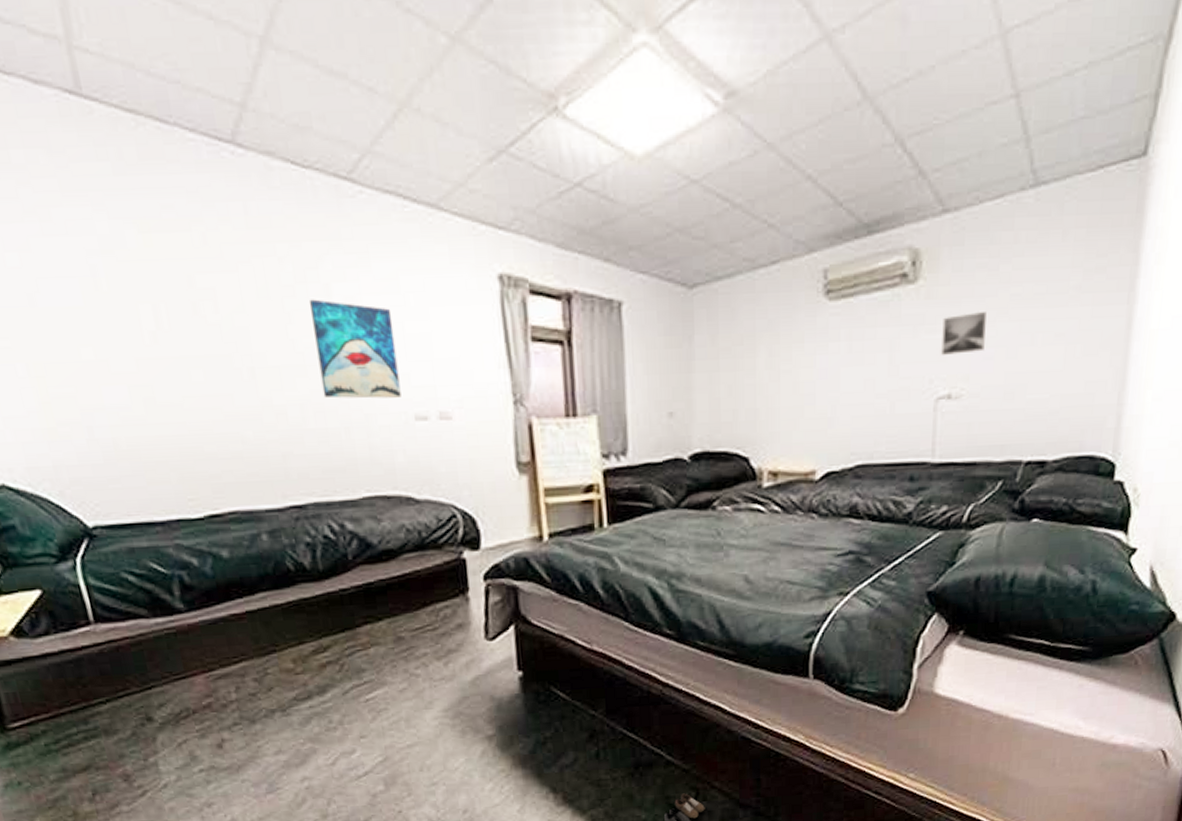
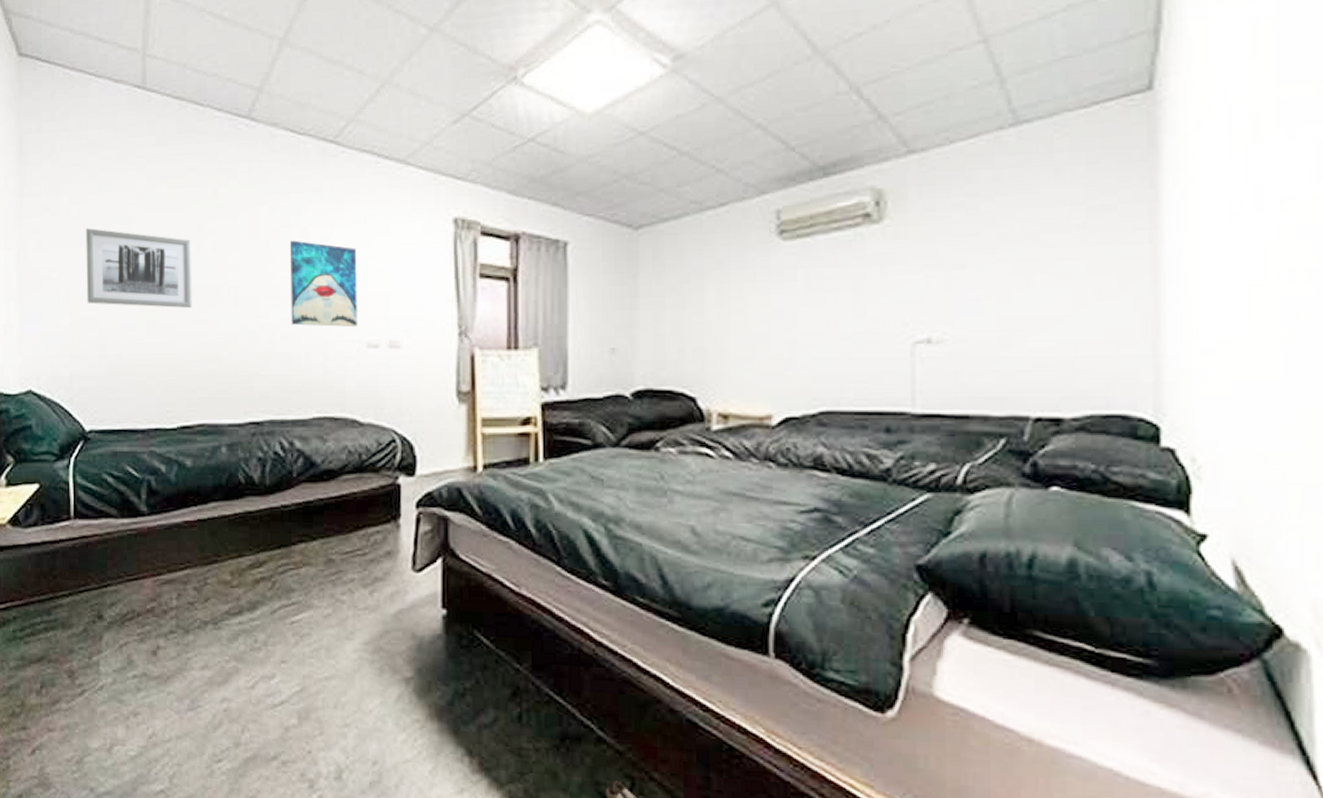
wall art: none [35,283,198,381] -> present [86,228,192,308]
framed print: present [940,312,986,355] -> none [914,252,969,296]

